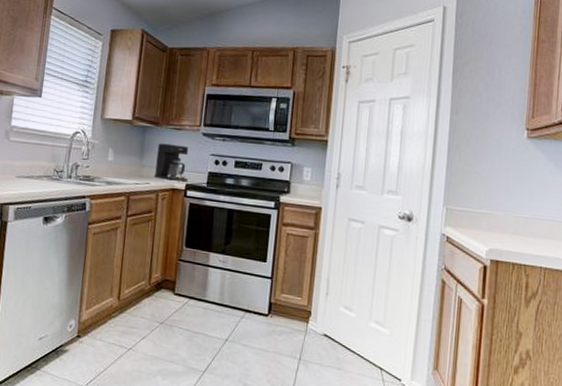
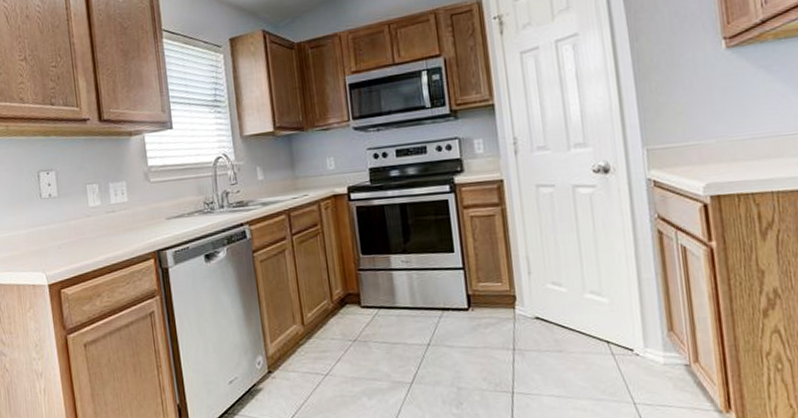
coffee maker: present [153,143,189,182] -> none [308,145,349,189]

